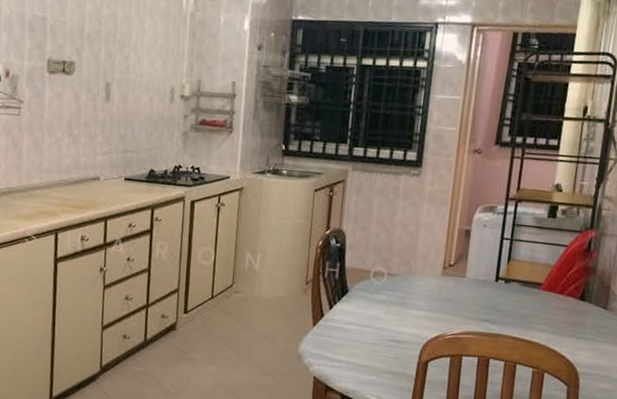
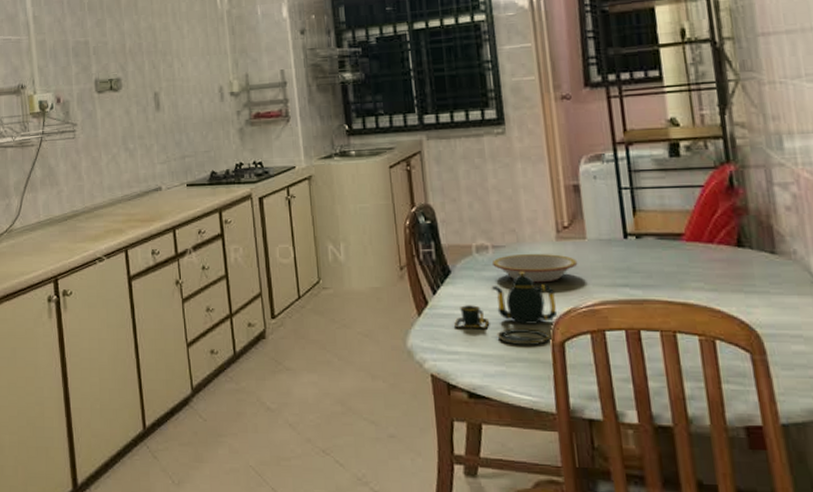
teapot: none [342,299,431,362] -> present [454,272,557,346]
bowl: none [384,283,454,311] -> present [491,253,578,283]

